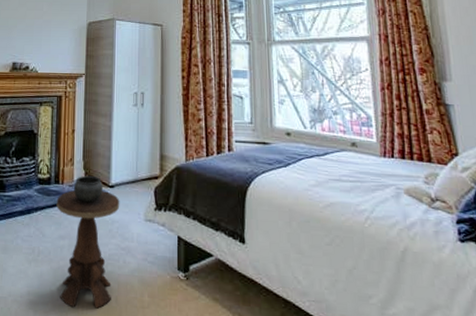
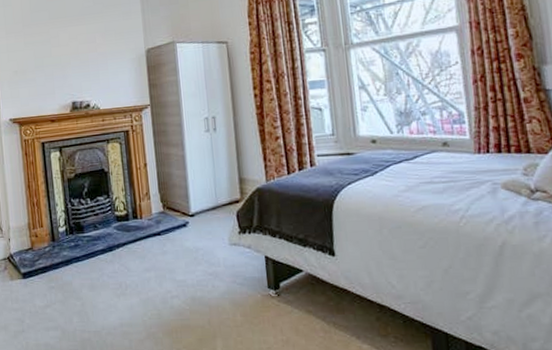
side table: present [56,175,120,309] -> none [137,207,204,334]

